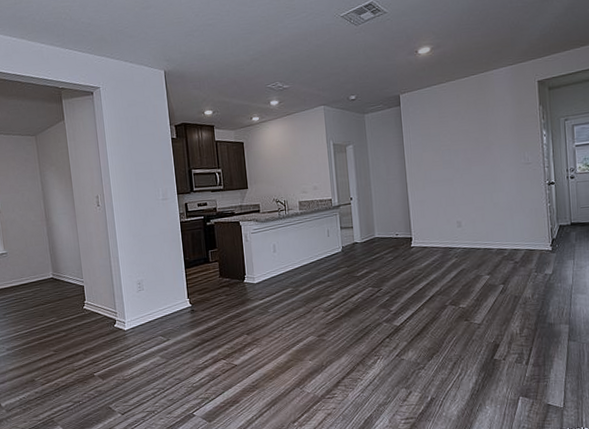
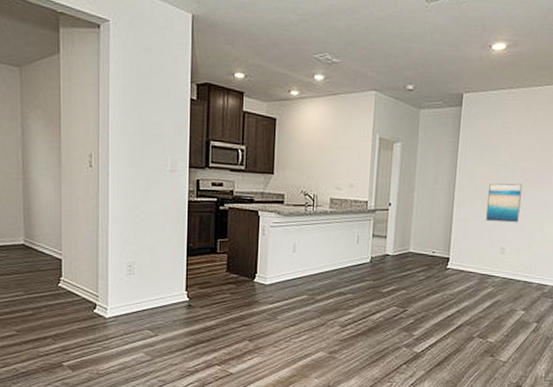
wall art: none [436,163,470,201] -> present [485,183,522,223]

